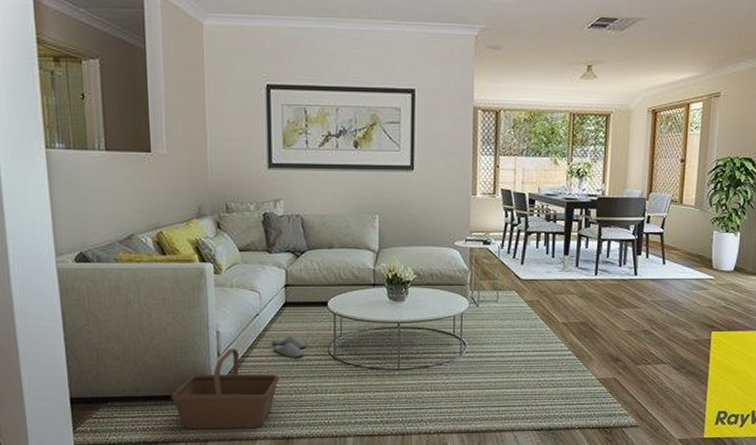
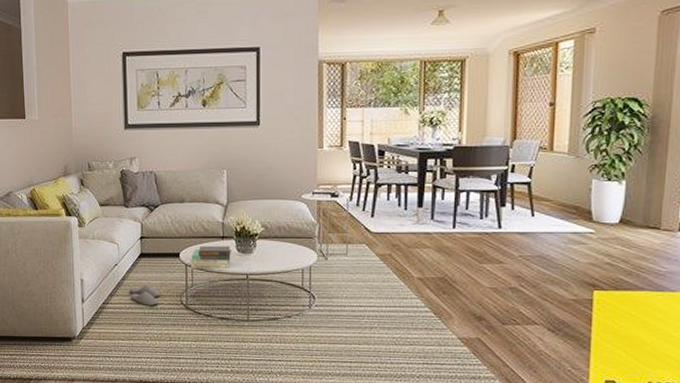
basket: present [171,348,280,430] -> none [43,296,137,371]
books: none [339,293,383,318] -> present [190,245,232,270]

